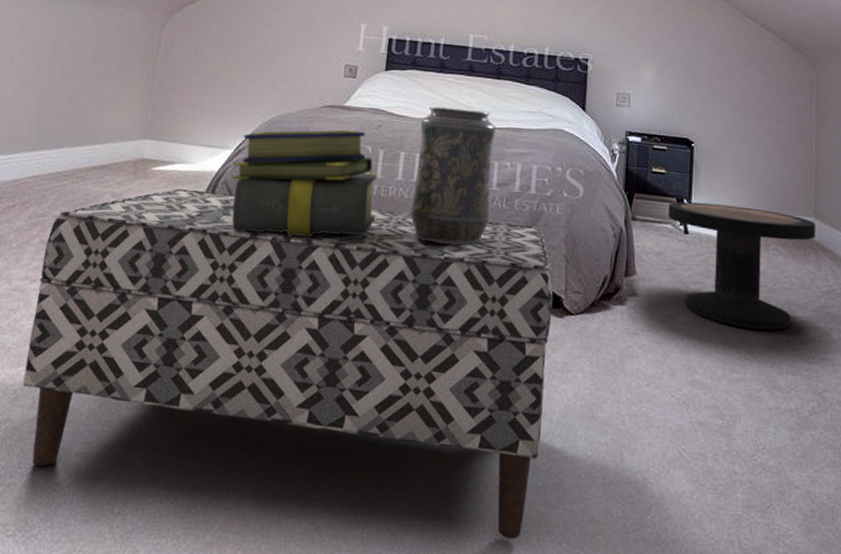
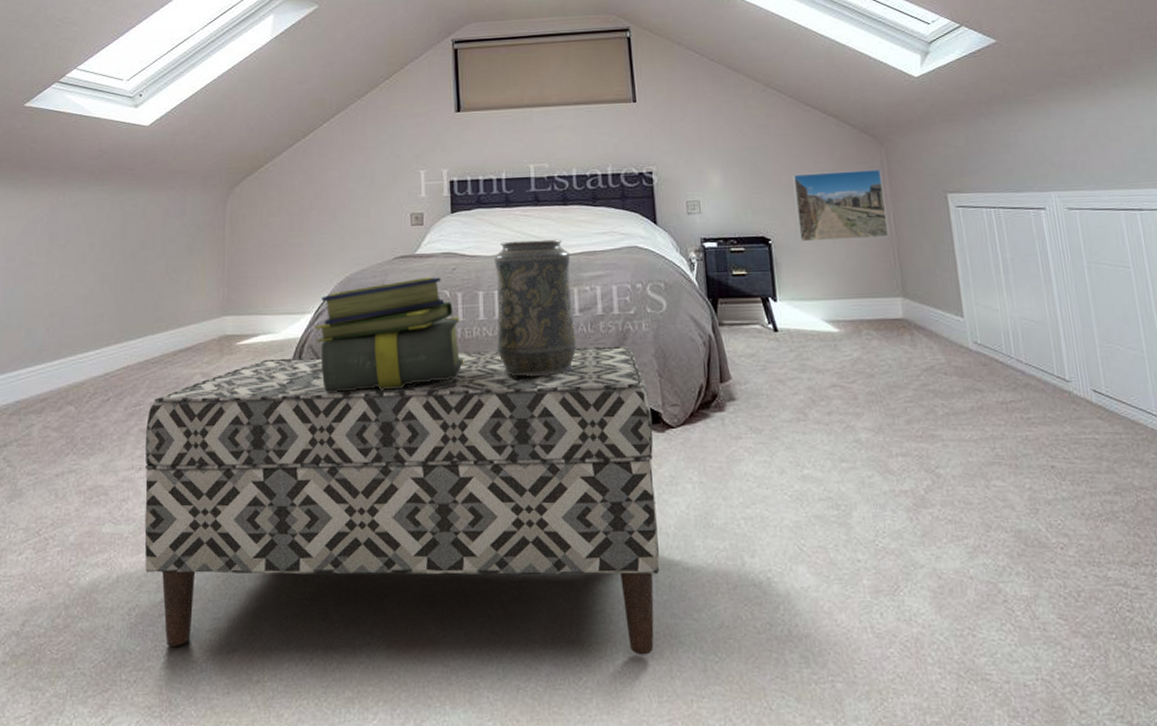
side table: present [668,201,815,330] -> none [754,296,907,417]
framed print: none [721,82,810,157] -> present [793,168,889,242]

